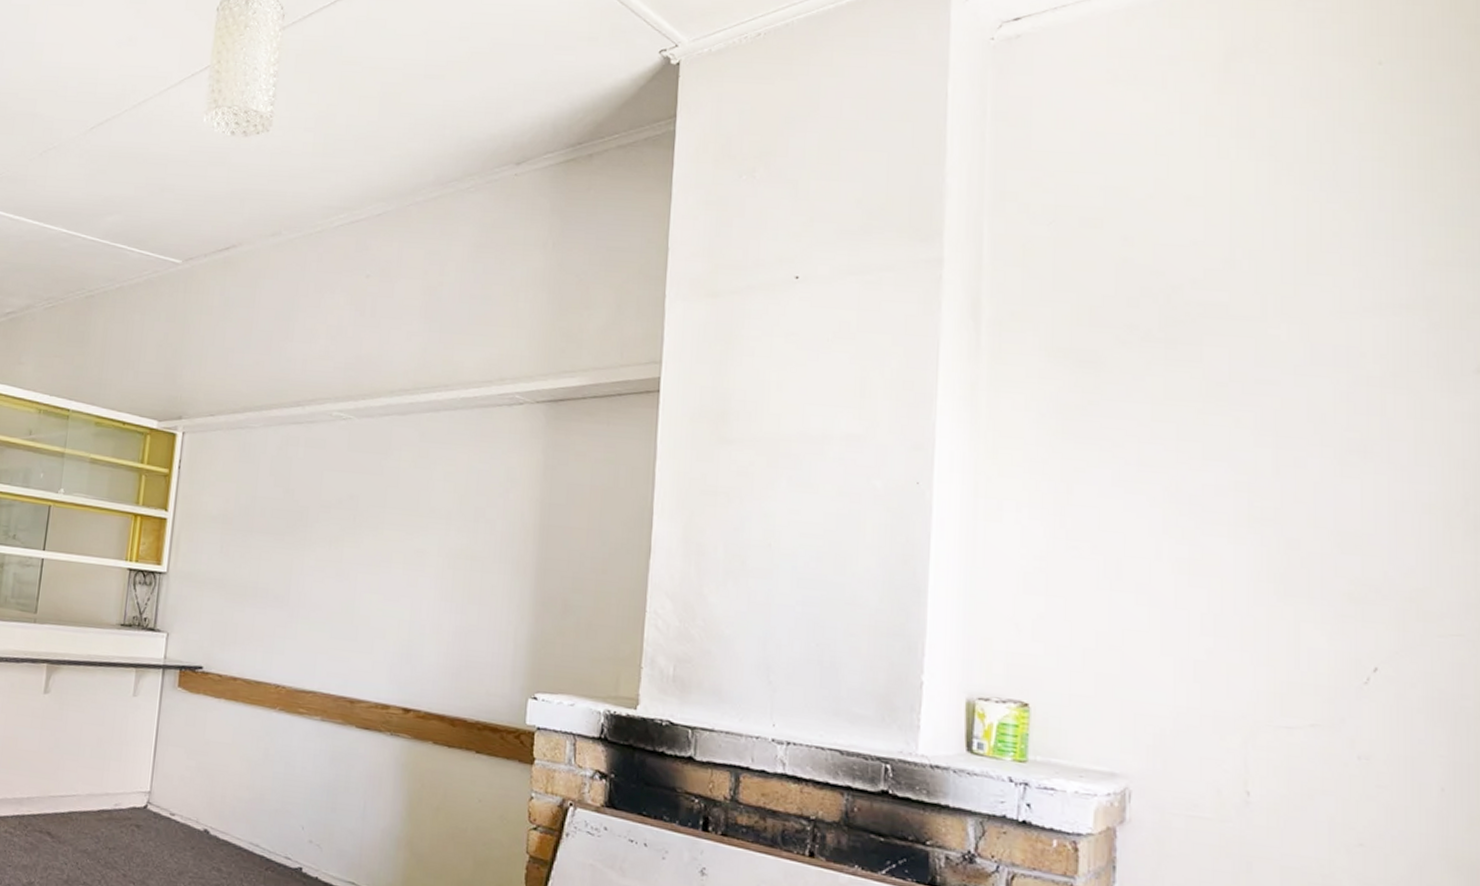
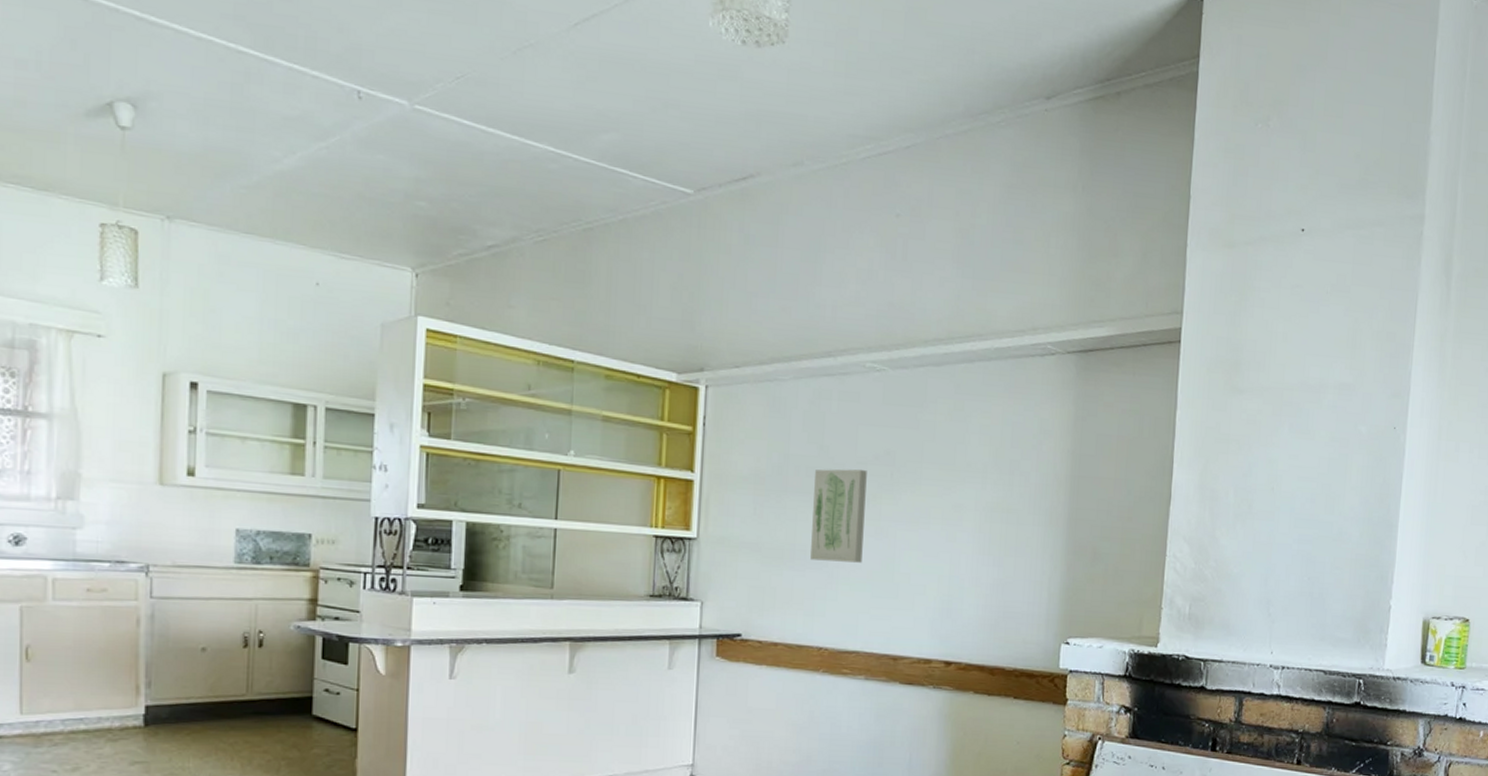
wall art: none [272,511,330,604] -> present [810,469,867,563]

